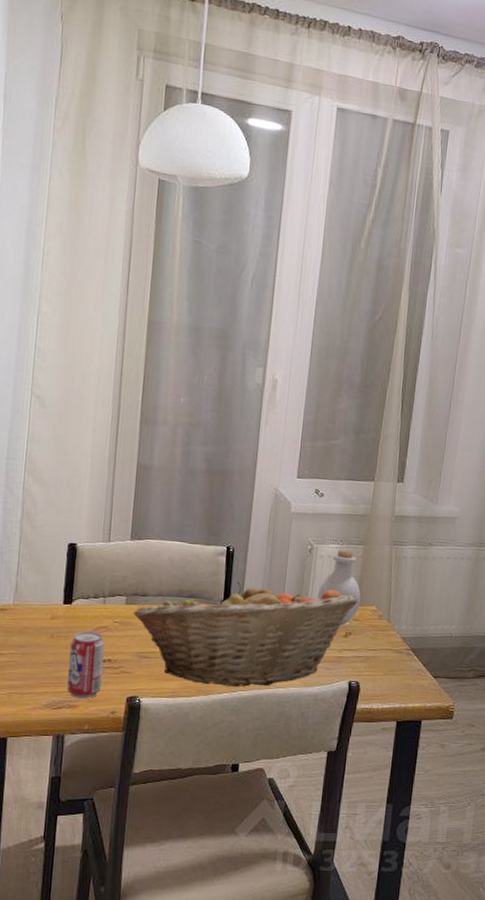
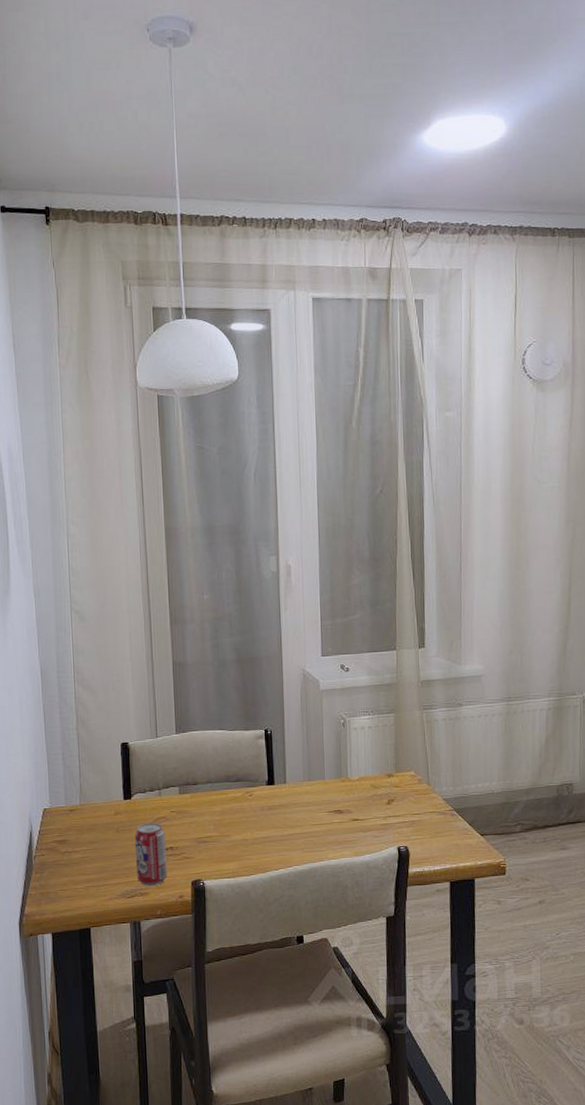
fruit basket: present [133,581,359,687] -> none [187,760,397,862]
bottle: present [317,550,361,626] -> none [356,720,399,794]

